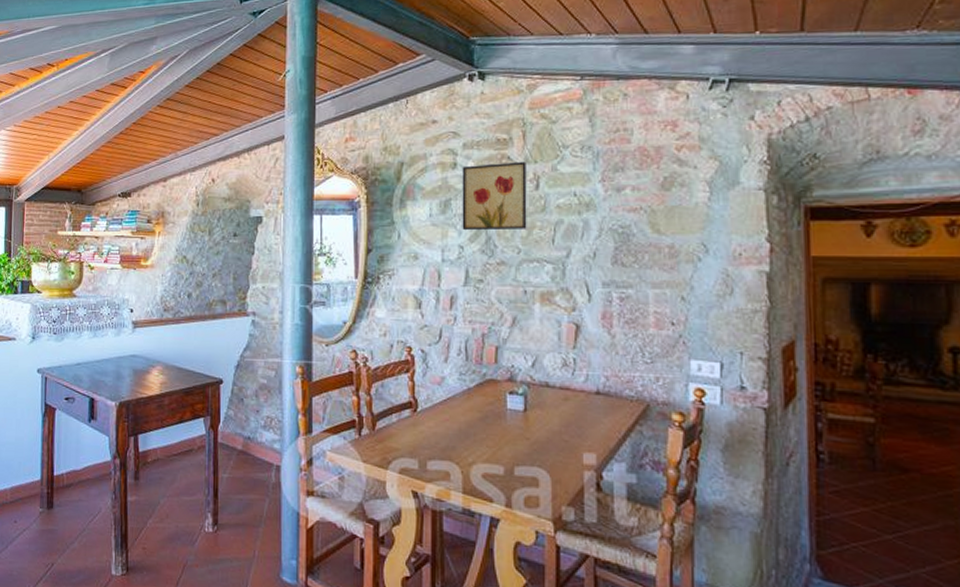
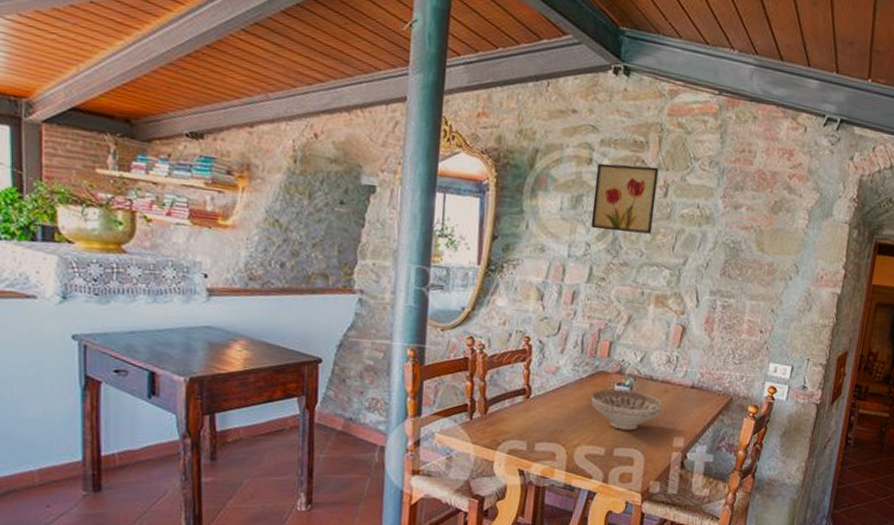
decorative bowl: none [481,398,565,446] -> present [590,388,663,431]

